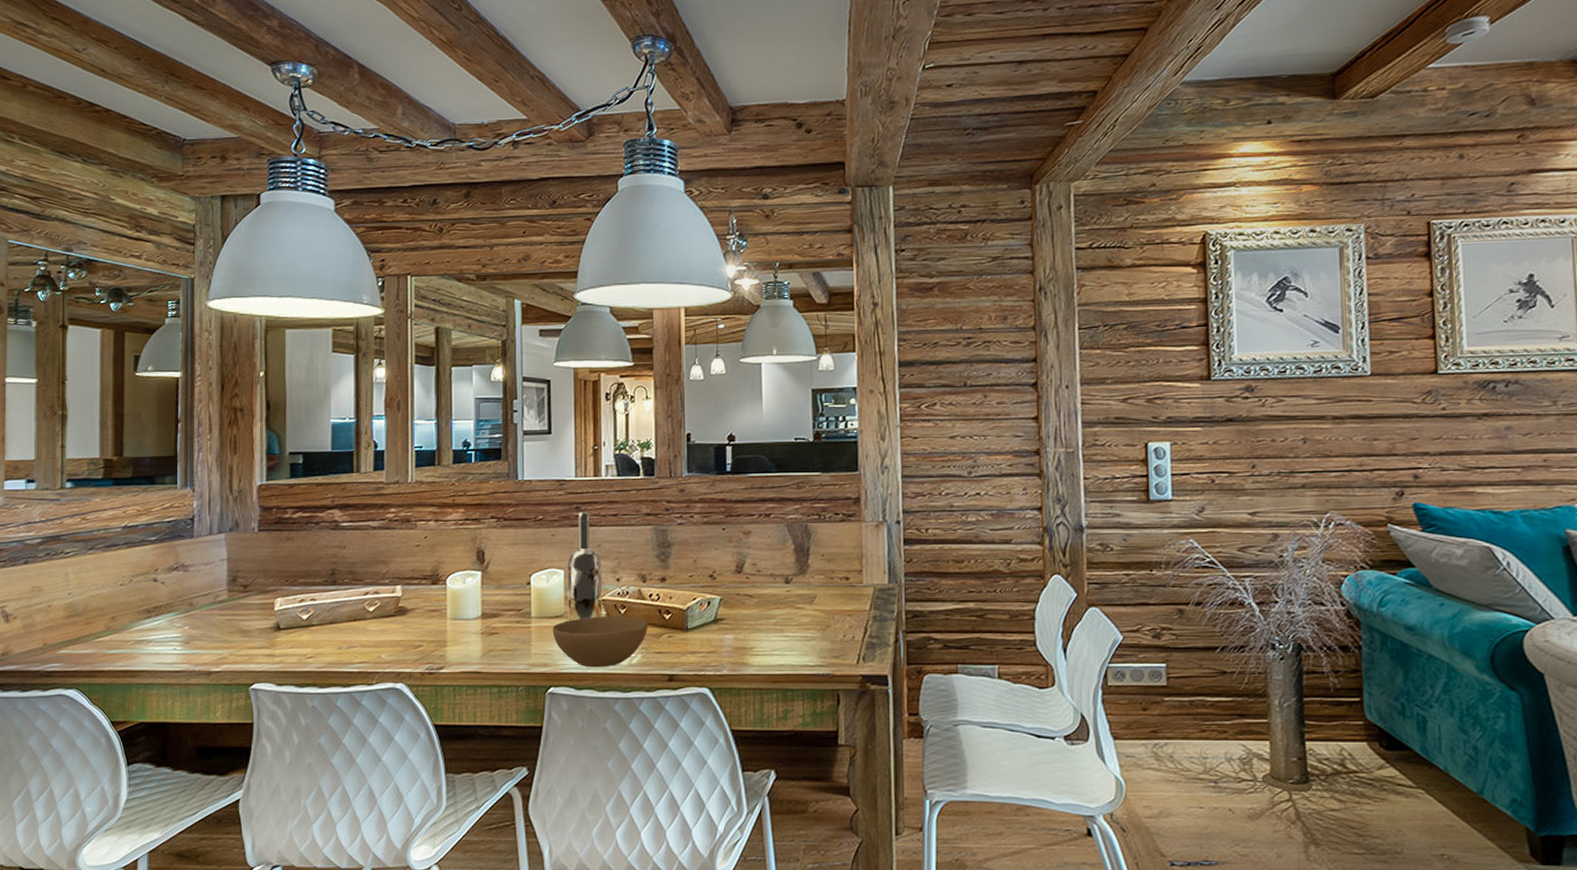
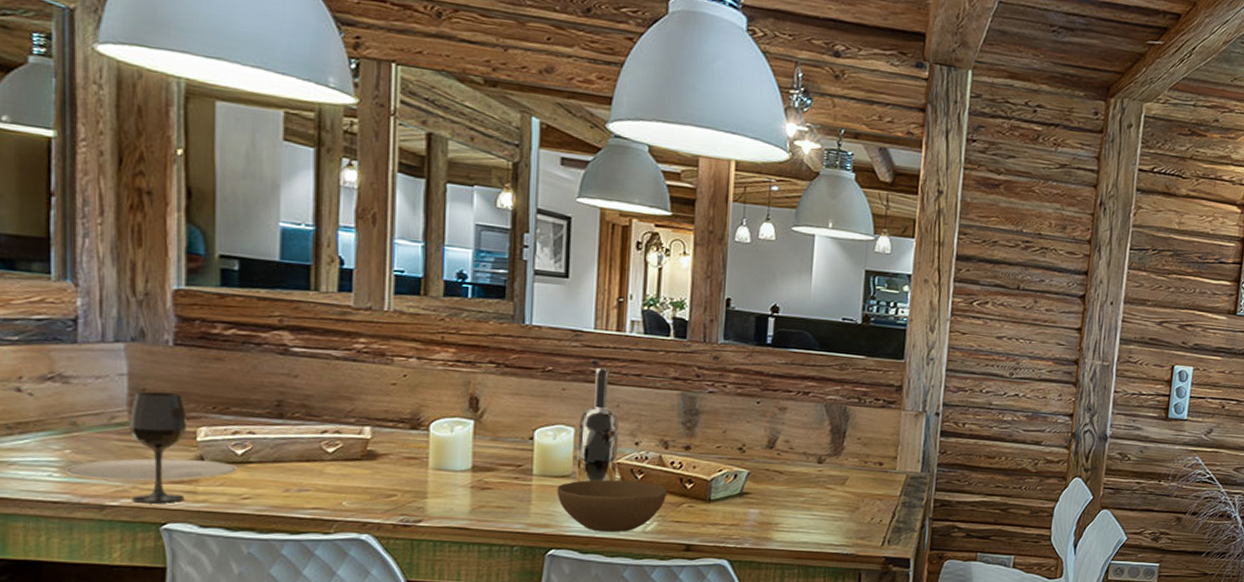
plate: none [184,626,304,651] -> present [63,458,238,485]
wine glass: none [227,570,268,667] -> present [128,391,188,504]

